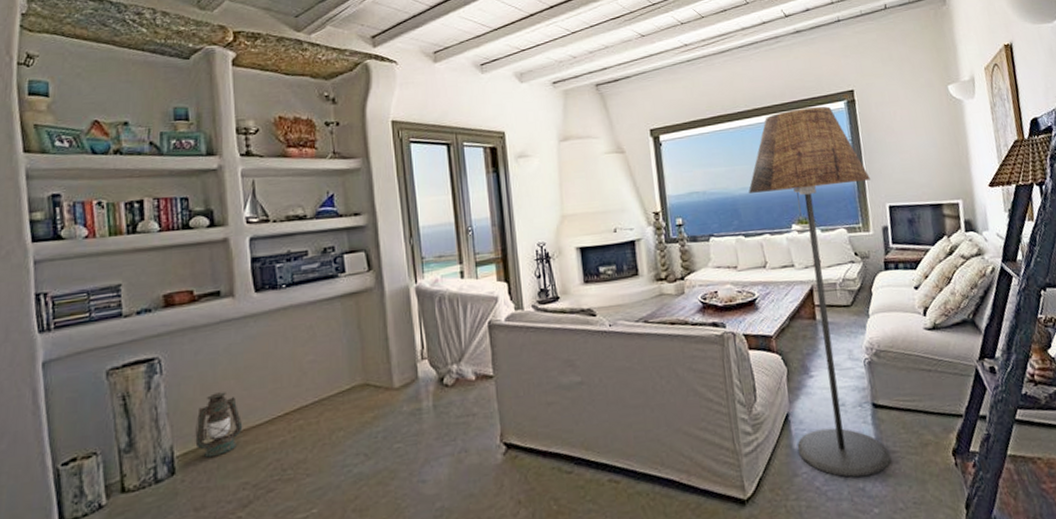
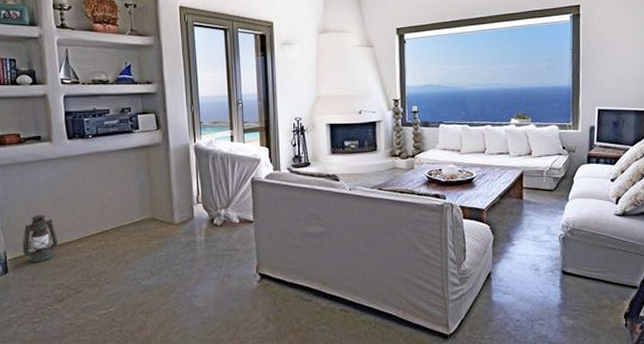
floor lamp: present [749,106,890,478] -> none [477,18,585,327]

